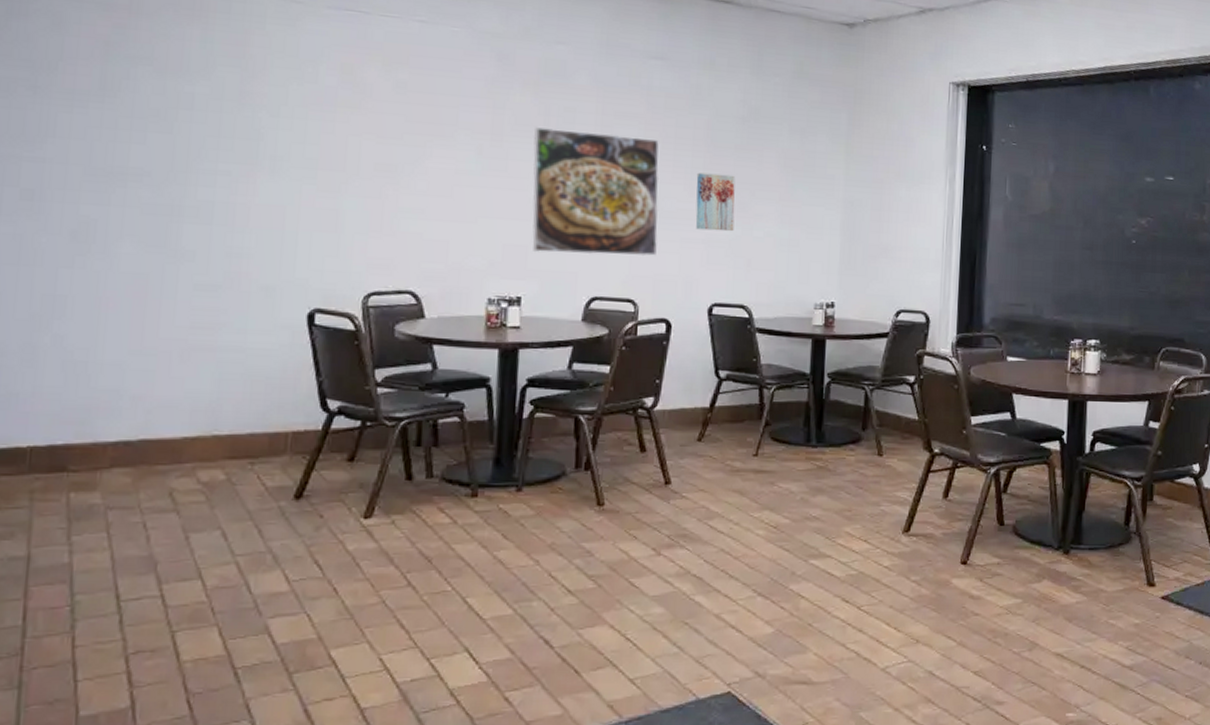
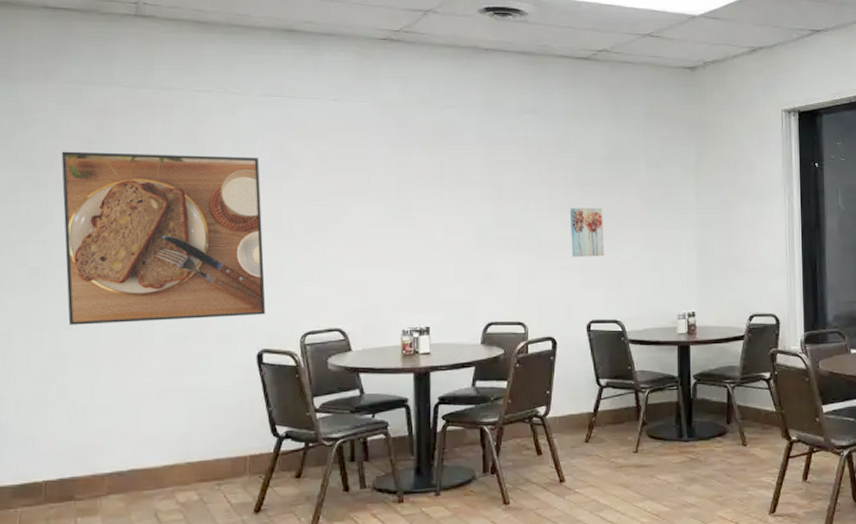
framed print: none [69,51,323,268] -> present [61,151,266,325]
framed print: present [532,127,660,257] -> none [432,181,540,288]

